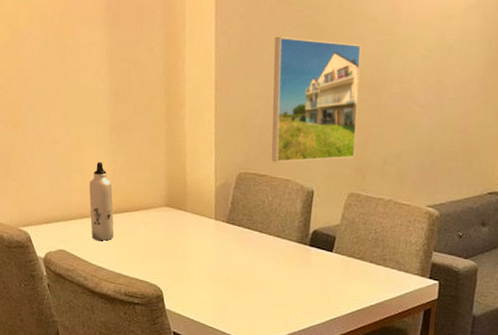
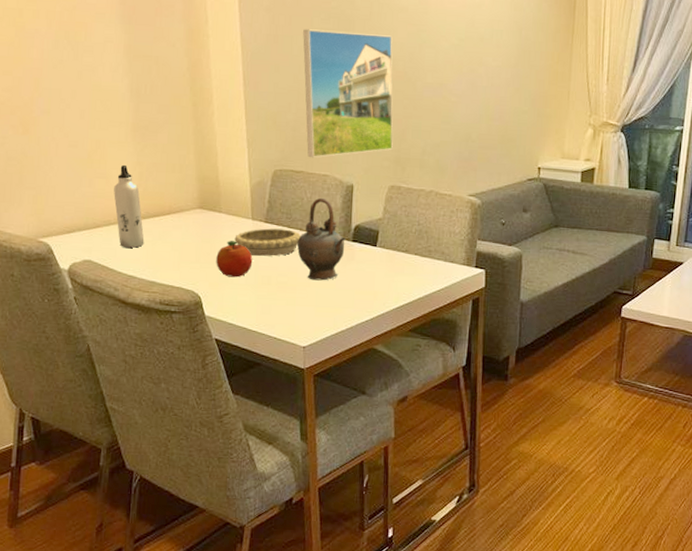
fruit: none [178,239,214,275] -> present [216,241,253,278]
decorative bowl: none [197,228,260,256] -> present [234,228,301,257]
teapot: none [255,201,303,283] -> present [296,197,346,281]

